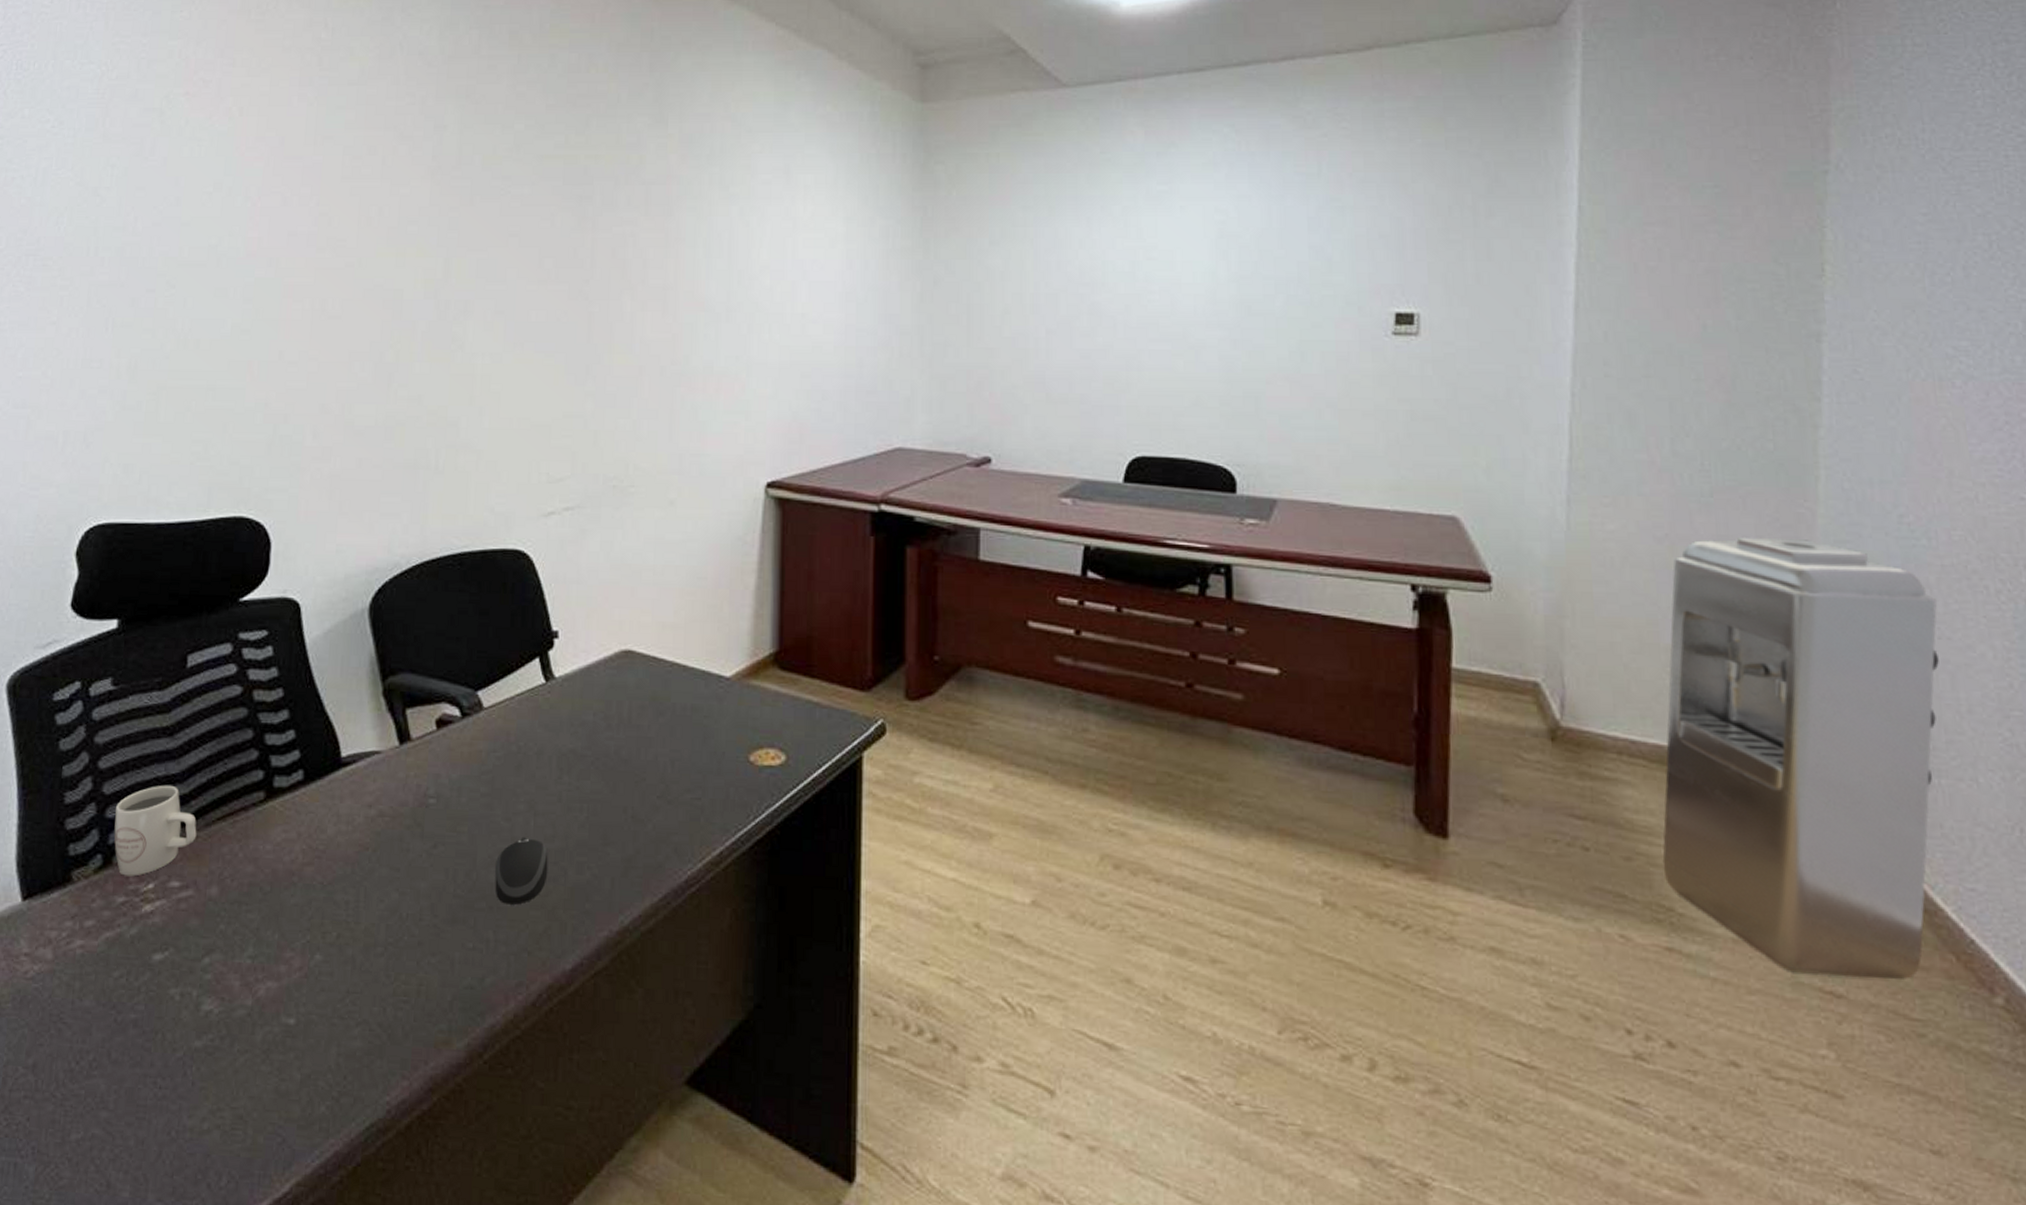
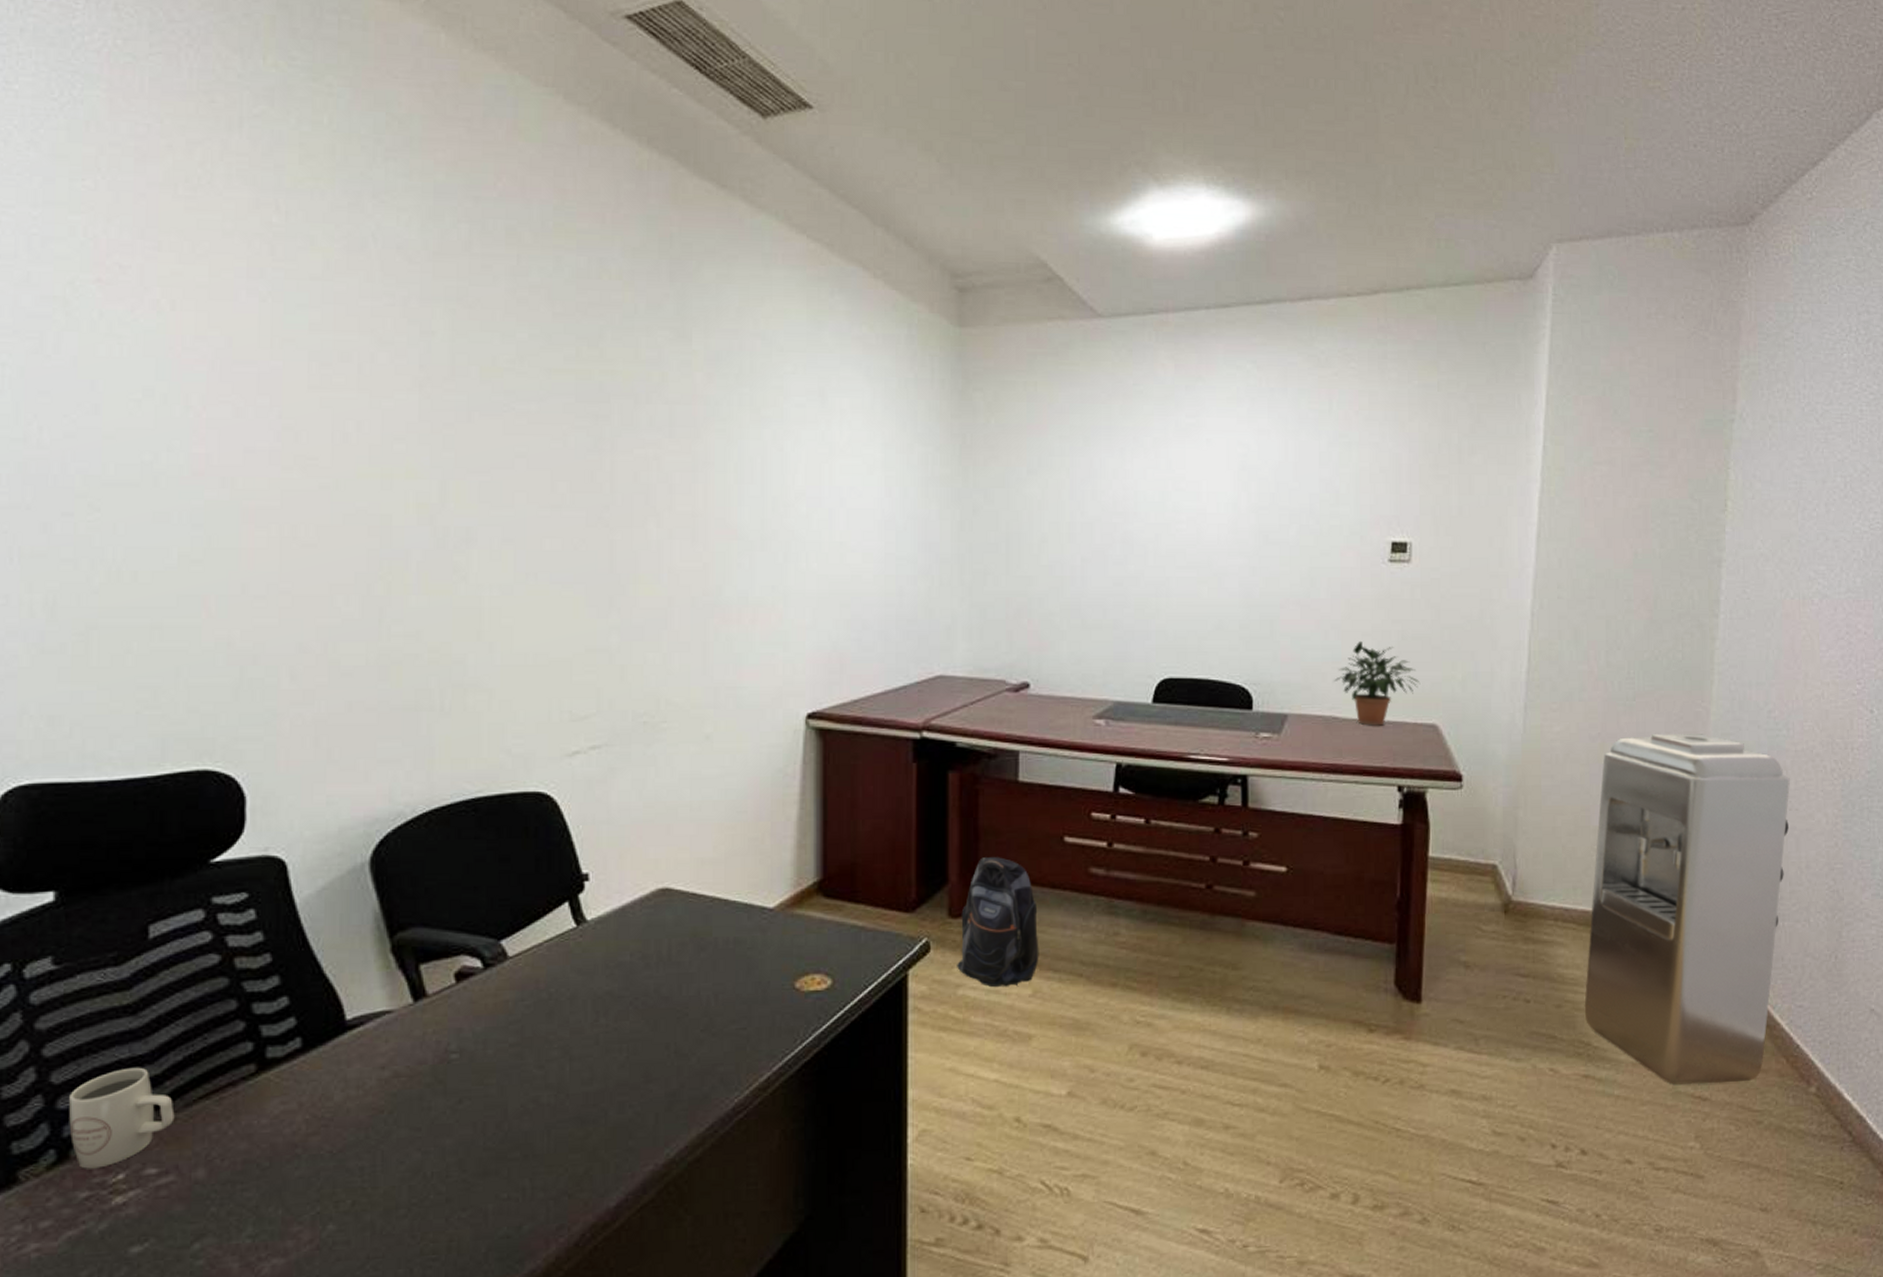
computer mouse: present [495,836,548,905] -> none [529,1082,587,1151]
backpack: none [914,638,1001,779] -> present [957,857,1039,988]
potted plant: none [1331,420,1436,516] -> present [1334,640,1421,726]

